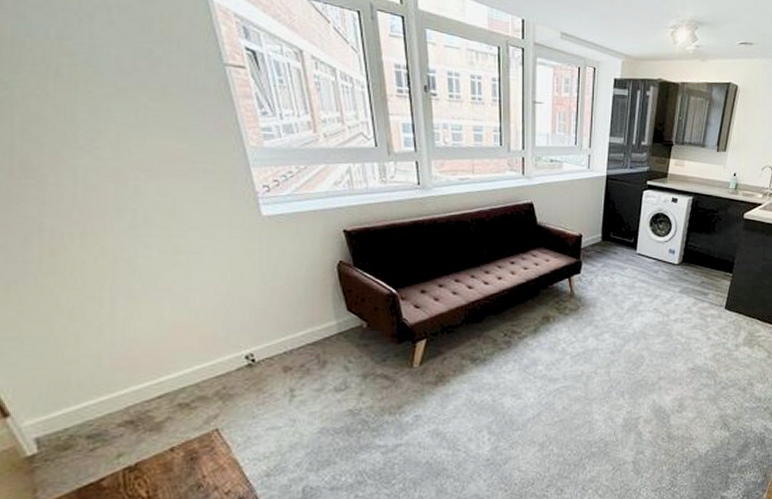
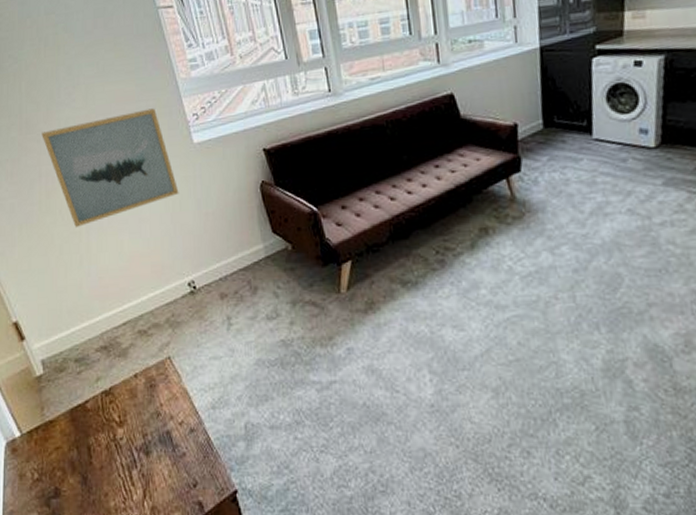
wall art: none [45,172,240,293] -> present [42,108,179,228]

